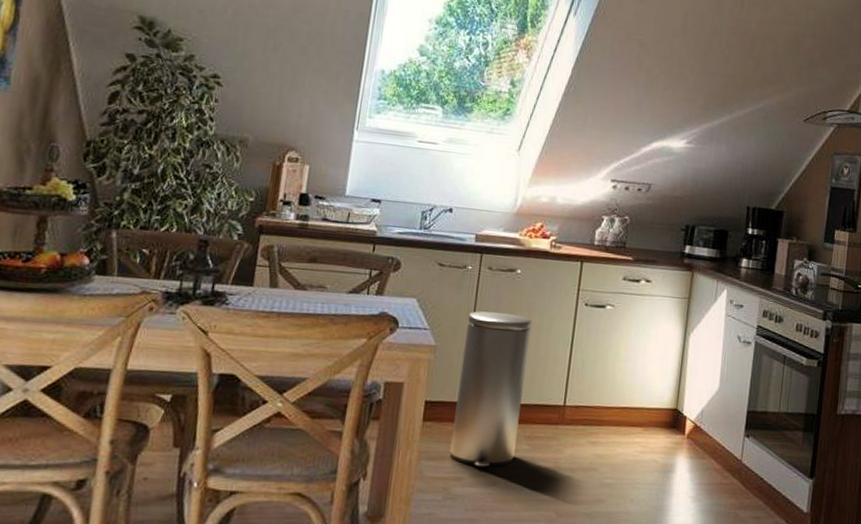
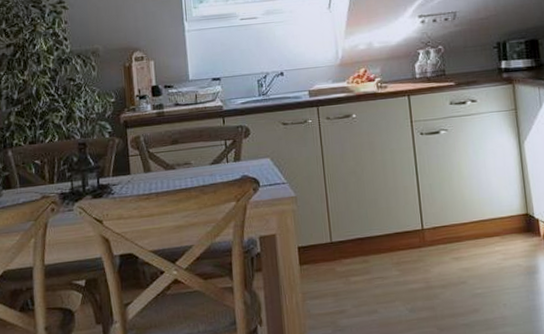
pedal bin: present [450,310,532,467] -> none [318,154,388,298]

